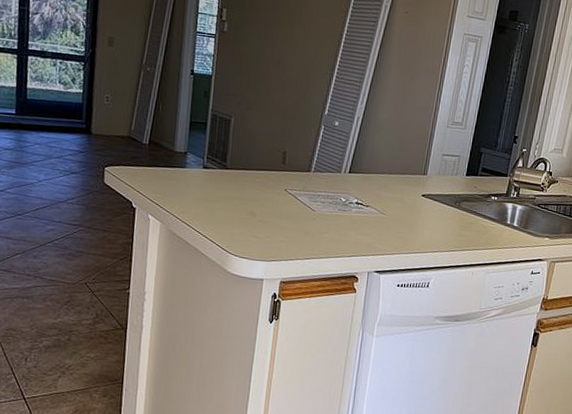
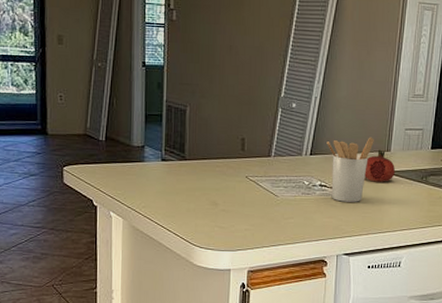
utensil holder: none [366,159,412,222] -> present [327,137,374,202]
fruit: none [400,172,430,205] -> present [364,149,395,182]

